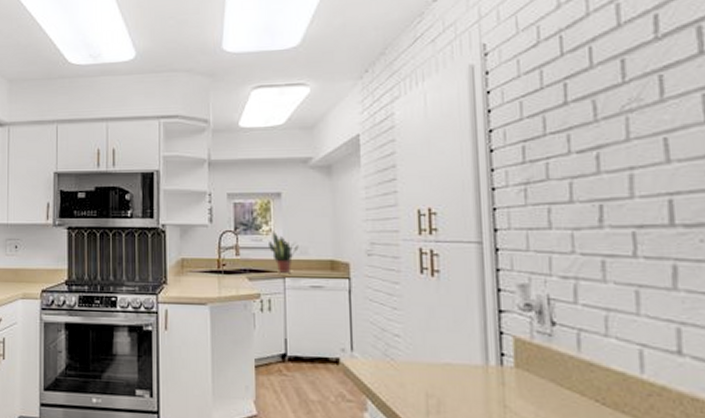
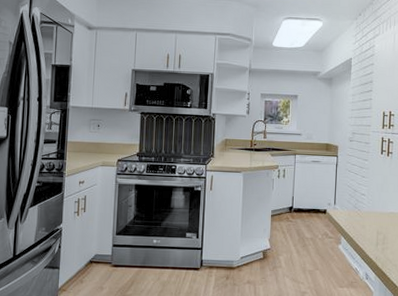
potted plant: present [269,231,299,273] -> none [287,122,307,152]

